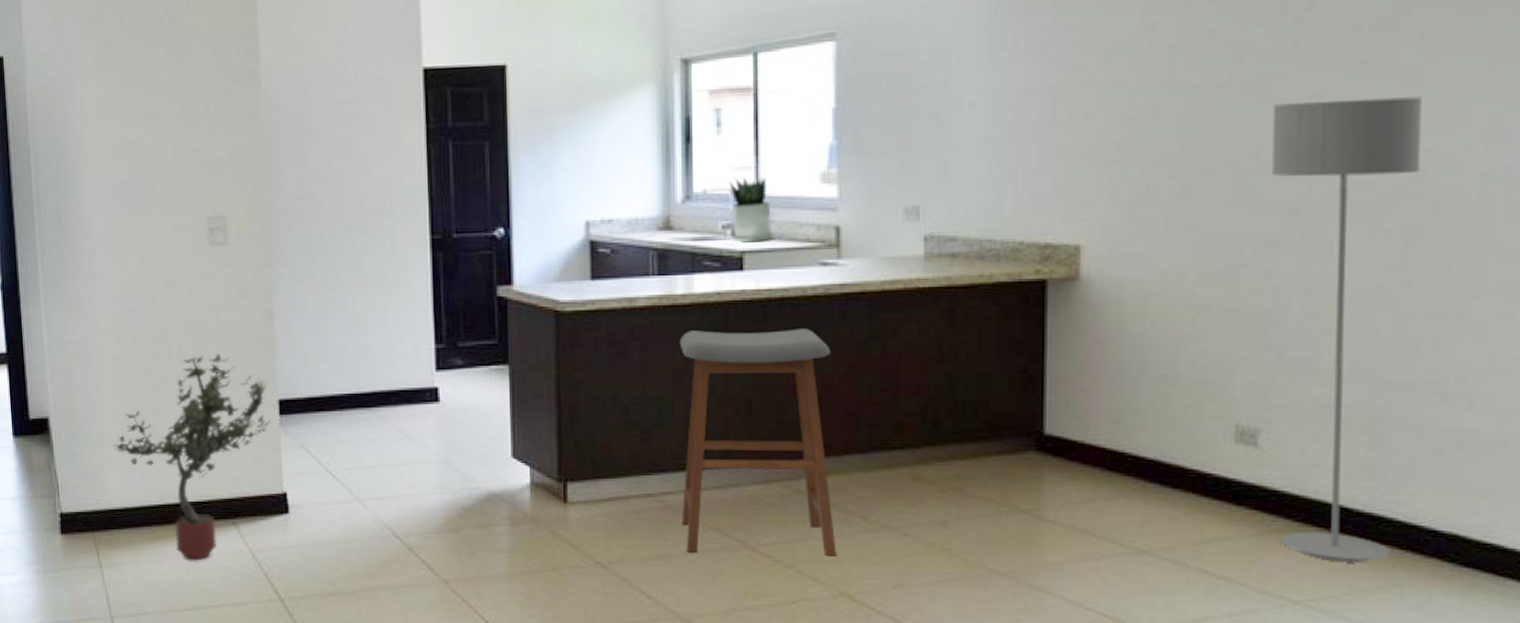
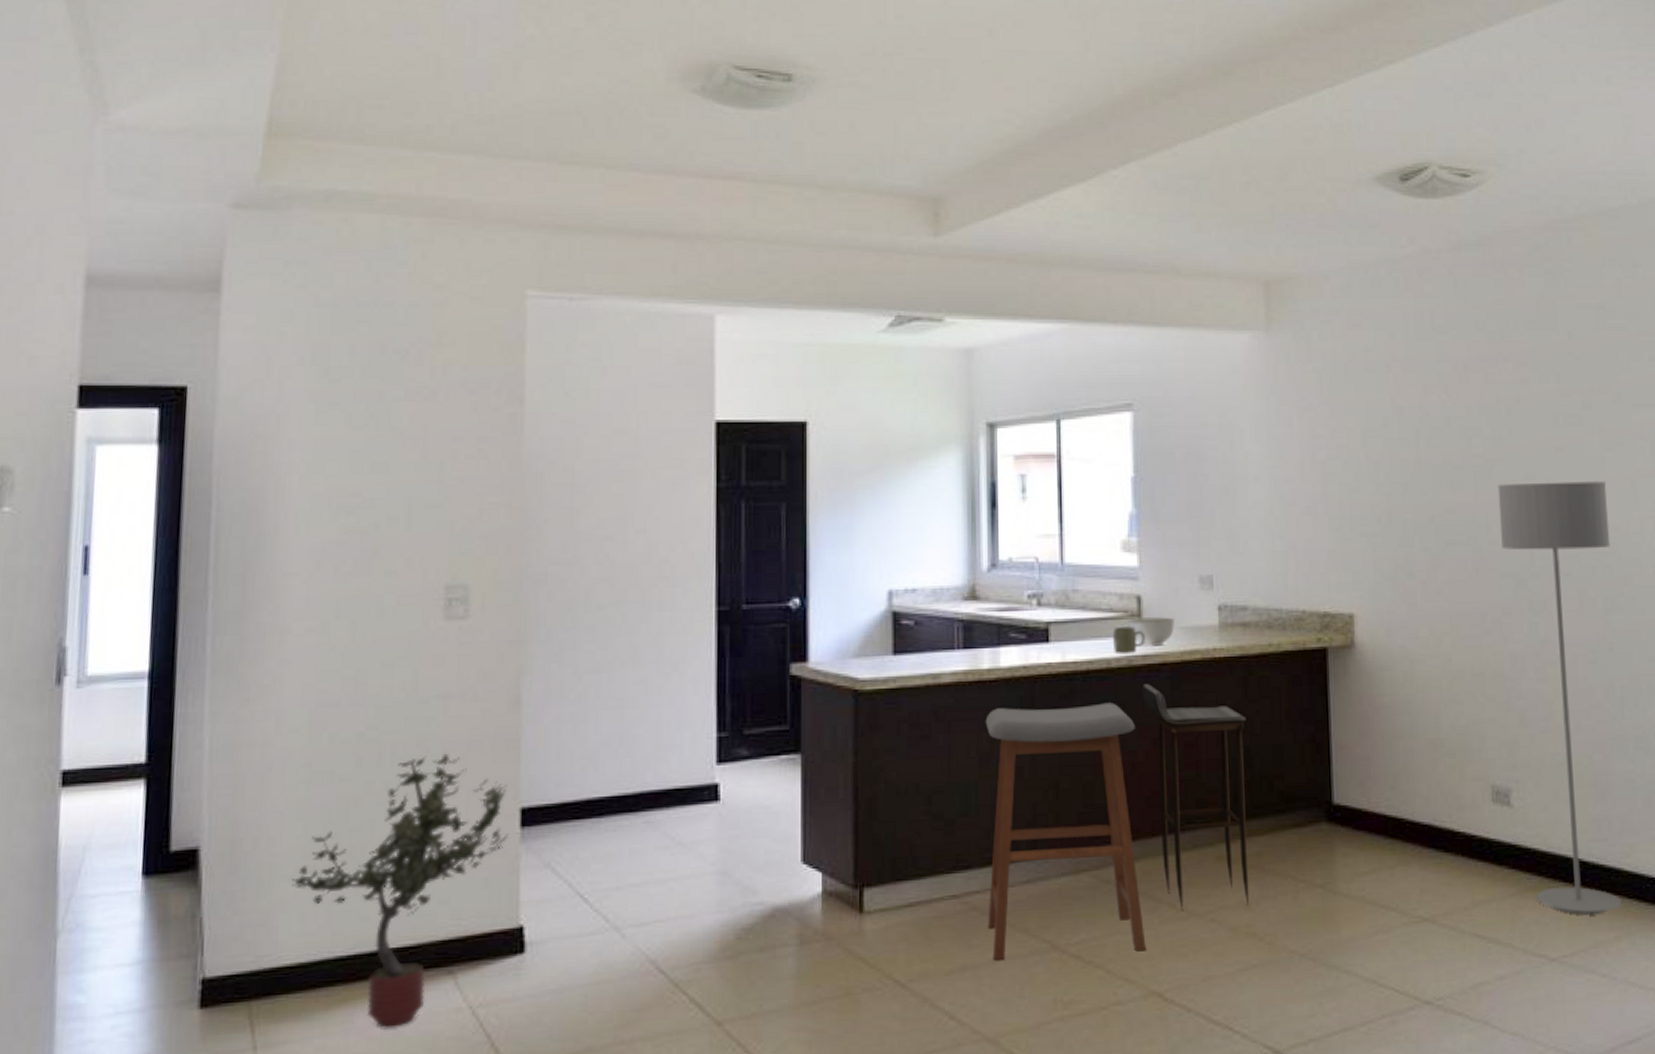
planter: present [729,177,776,243] -> none [1034,545,1080,613]
mug: none [808,256,844,283] -> present [1112,627,1146,655]
bowl: none [824,247,875,276] -> present [1127,617,1175,646]
bar stool: none [838,312,951,524] -> present [1141,684,1250,910]

